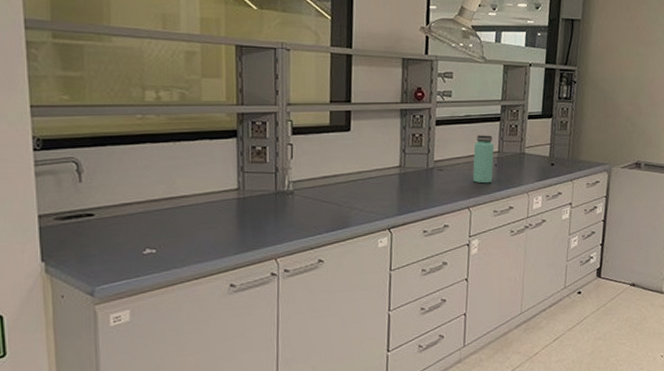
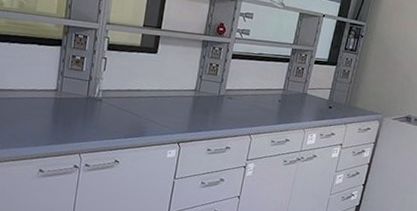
bottle: present [473,135,495,184] -> none [257,72,281,116]

